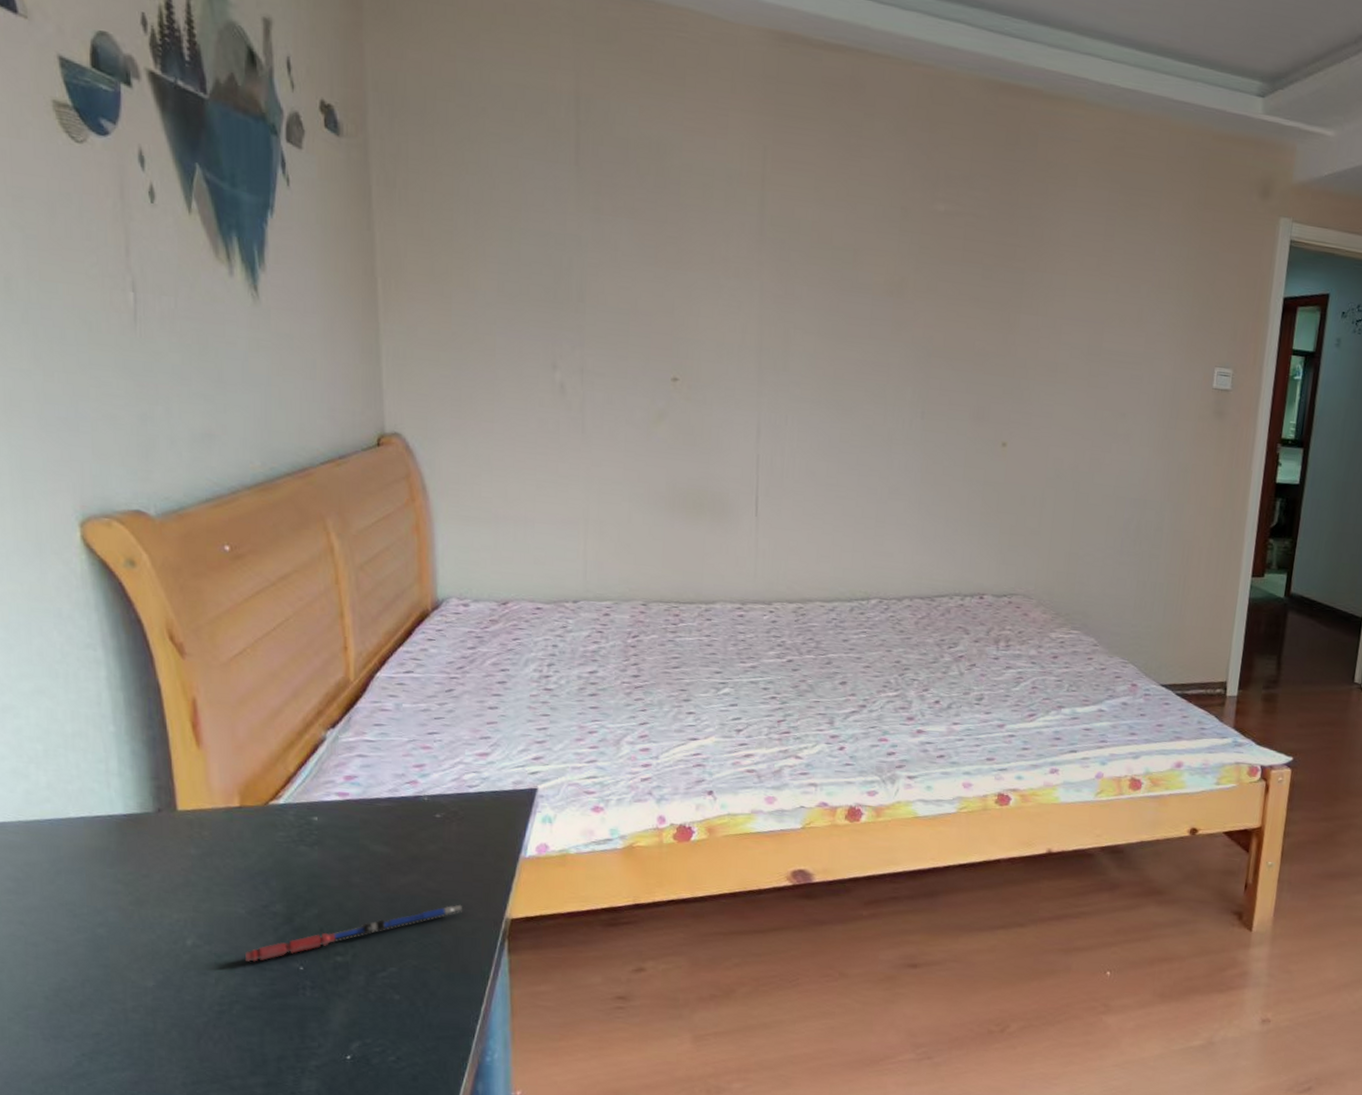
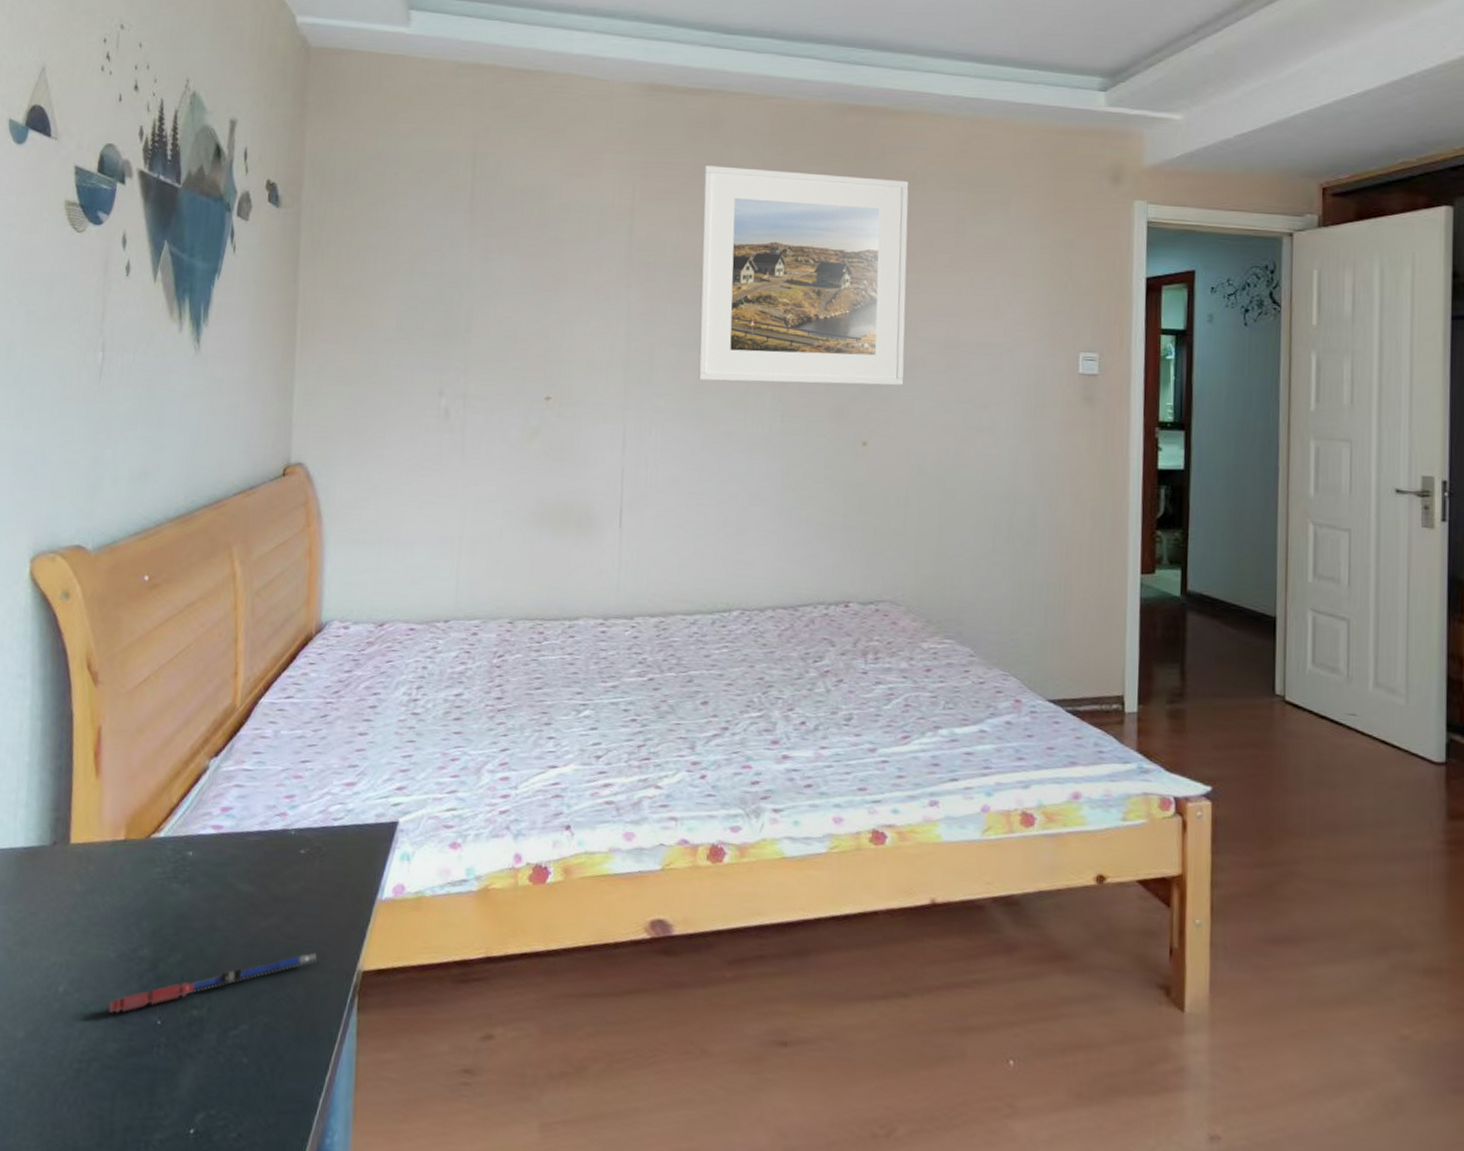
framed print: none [836,136,1060,389] -> present [698,166,909,386]

